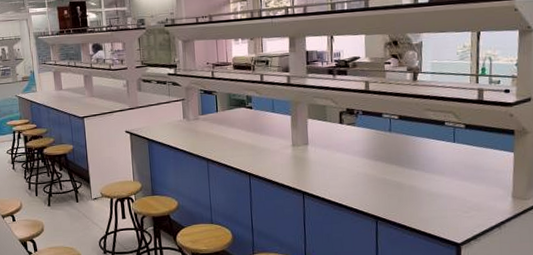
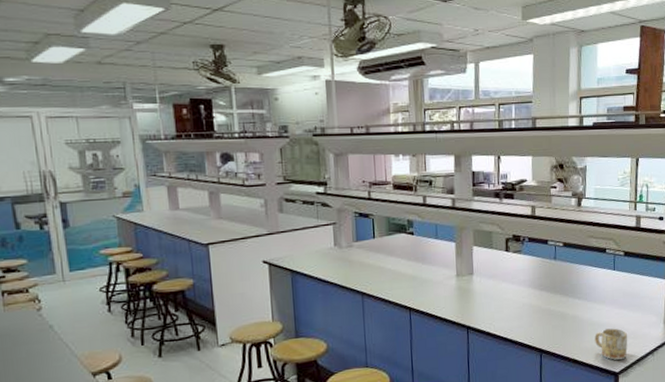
mug: none [433,199,471,231] -> present [595,328,628,360]

